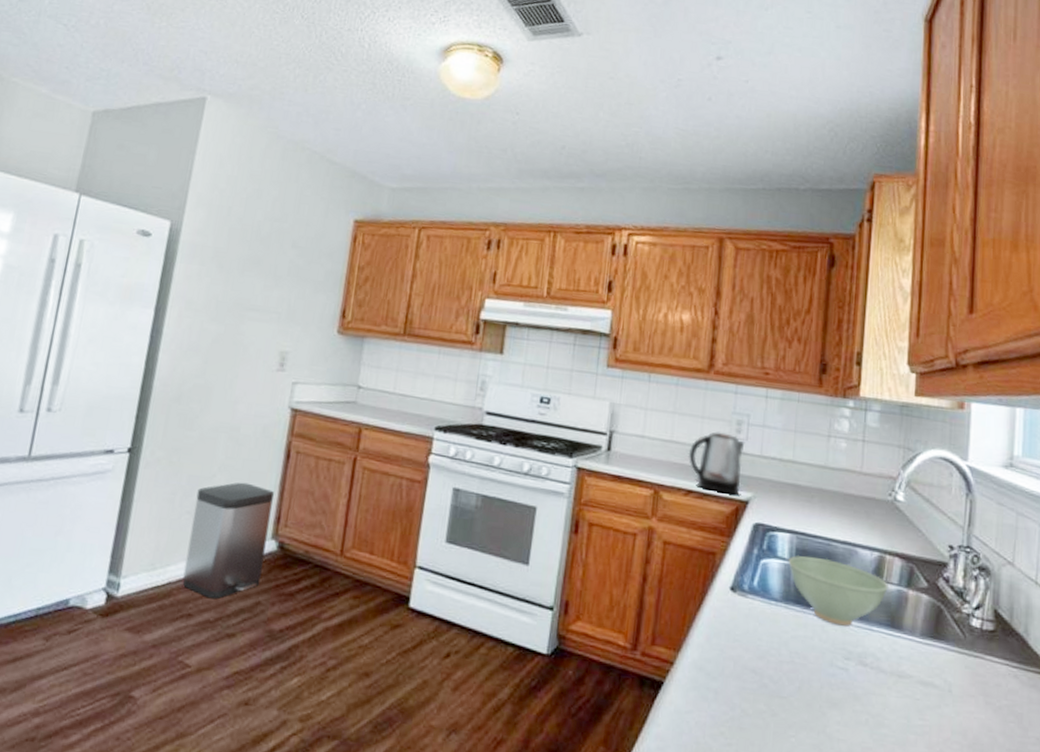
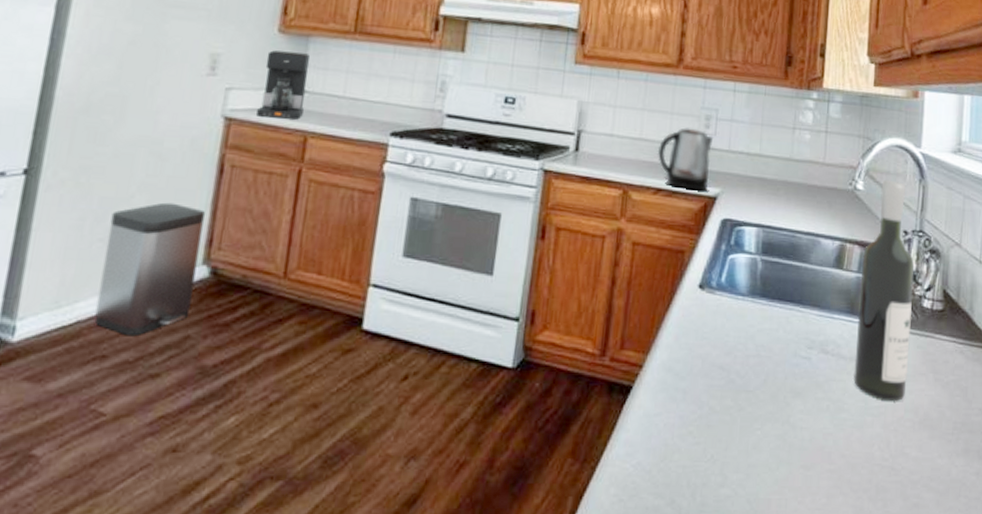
coffee maker: none [318,349,365,414] -> present [256,50,311,121]
bowl: present [788,556,890,626] -> none [754,248,850,316]
bottle: none [895,492,962,721] -> present [854,180,915,401]

